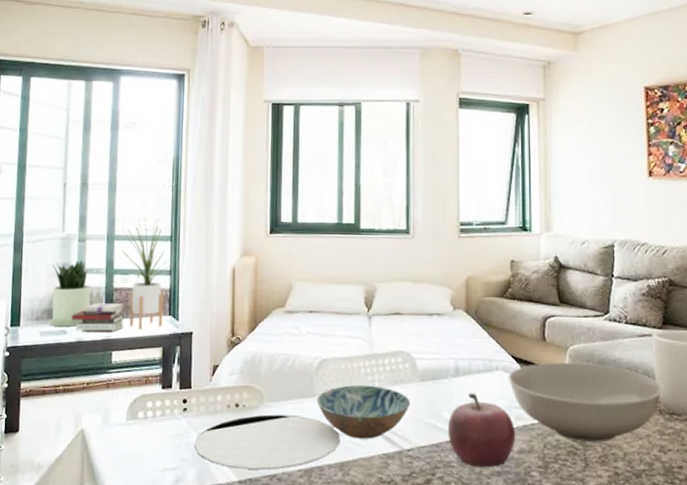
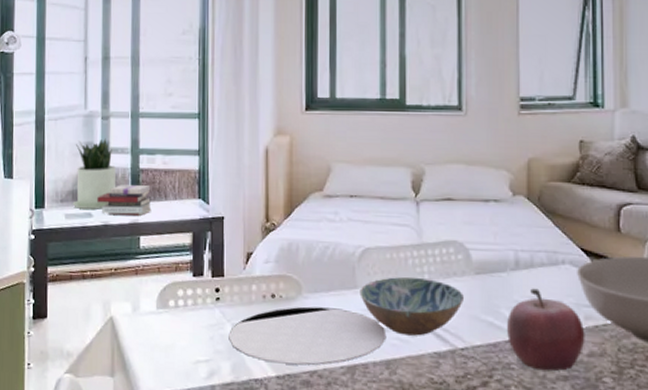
house plant: present [121,218,175,329] -> none [146,94,204,213]

